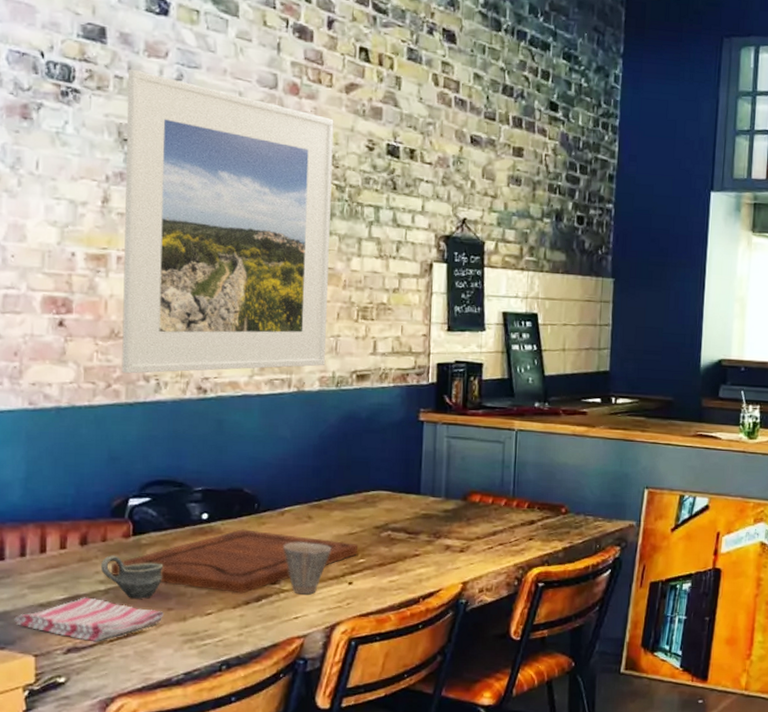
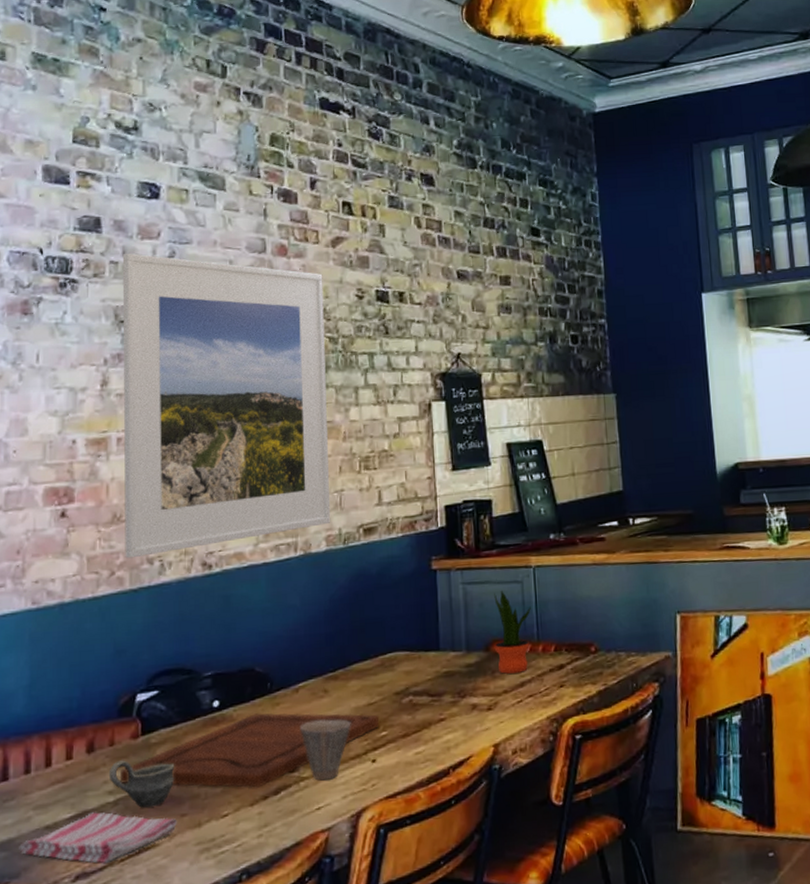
potted plant: none [471,448,510,523] -> present [494,591,531,674]

